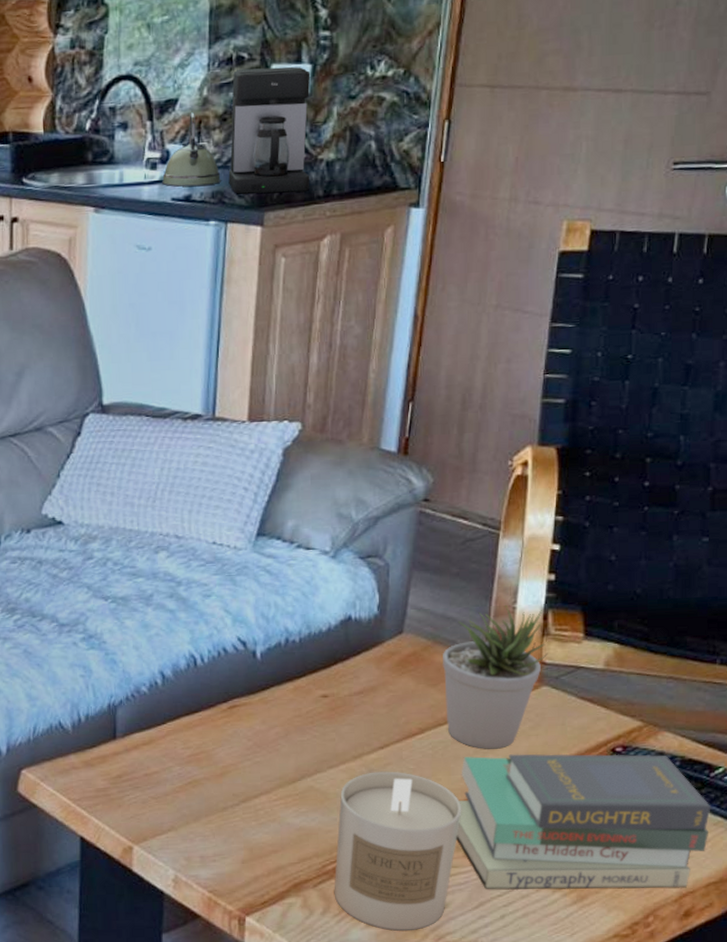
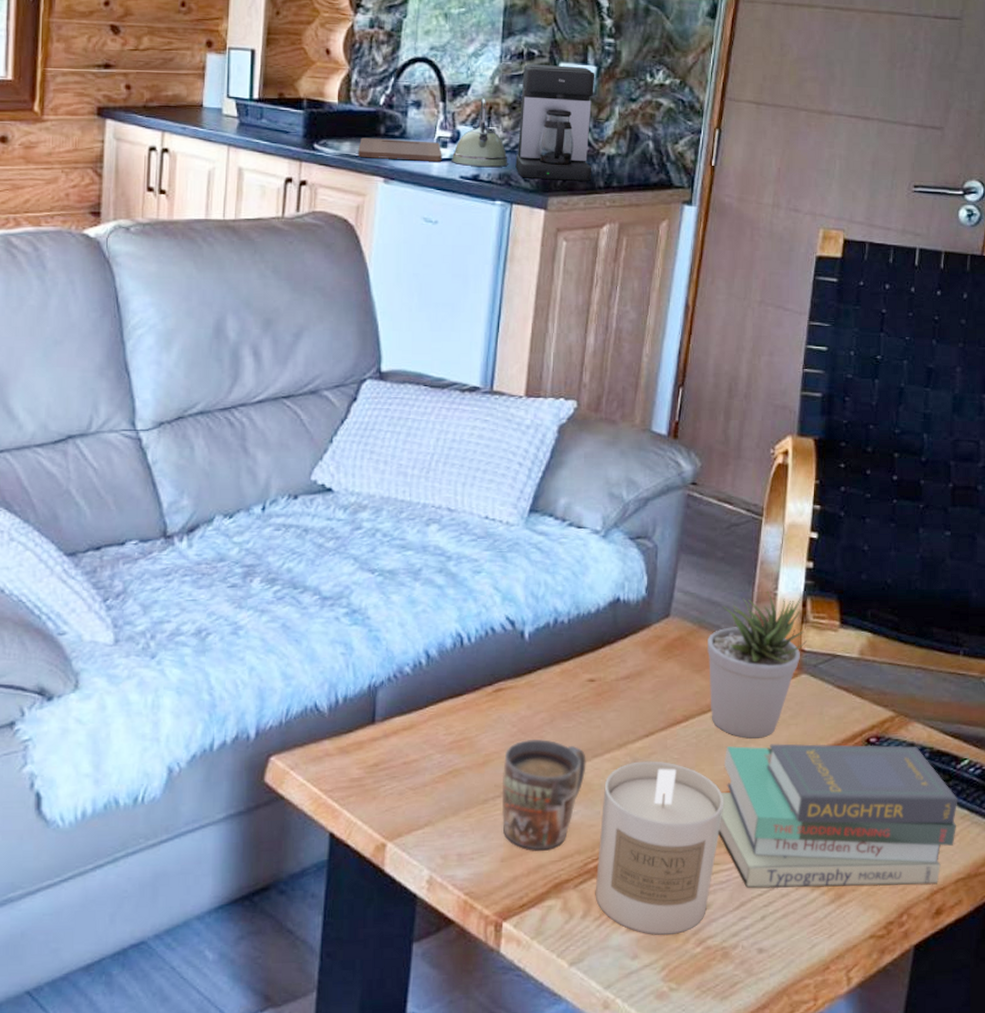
cutting board: none [67,164,152,188] -> present [358,138,442,162]
mug: none [239,751,322,855] -> present [501,738,586,852]

